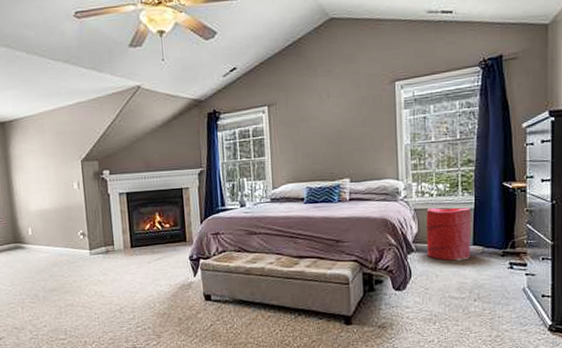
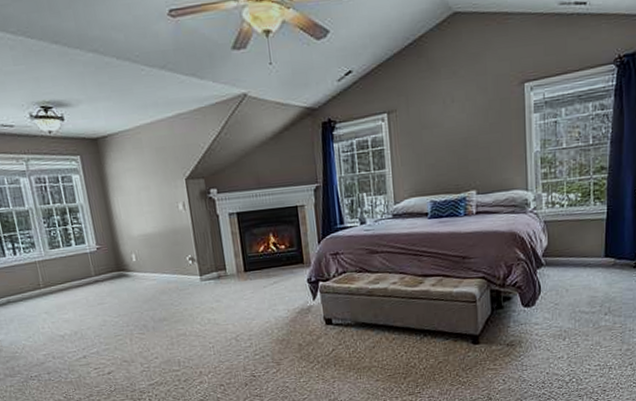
laundry hamper: present [426,207,472,261] -> none [557,217,604,275]

